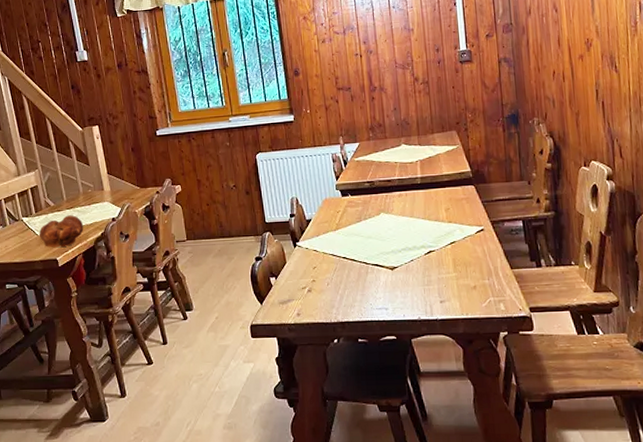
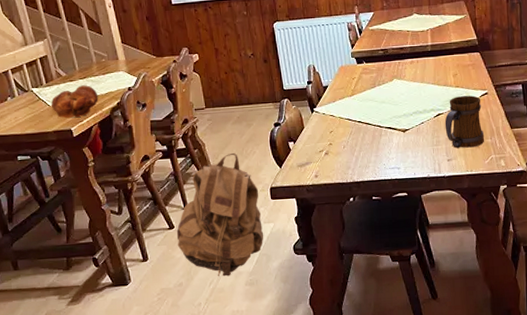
backpack: none [154,287,244,418] -> present [176,152,264,277]
beer mug: none [436,232,482,289] -> present [444,95,485,149]

